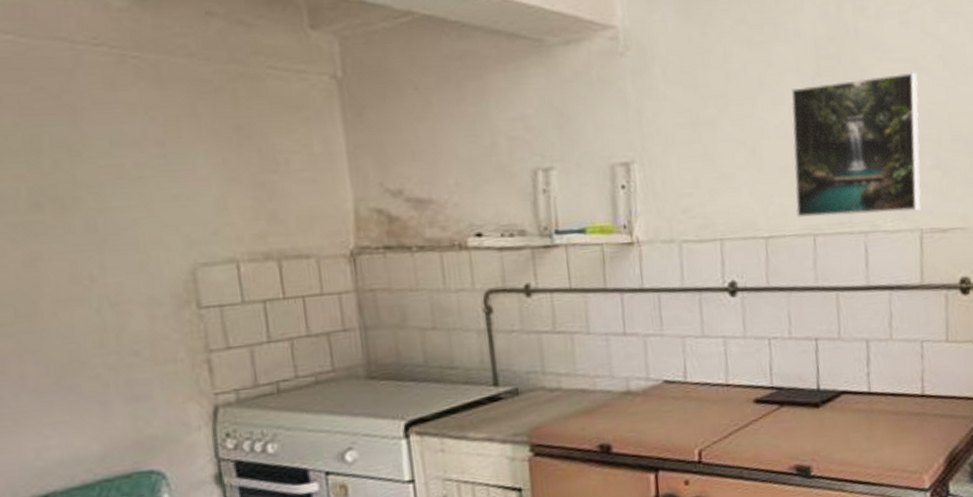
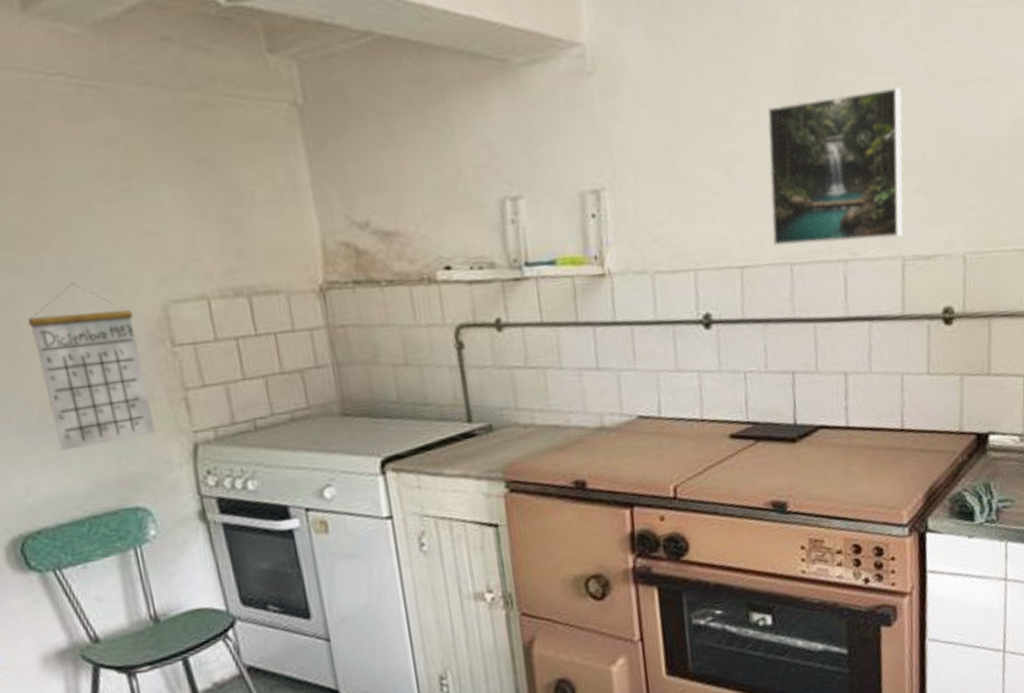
calendar: none [52,245,176,413] -> present [28,282,156,451]

